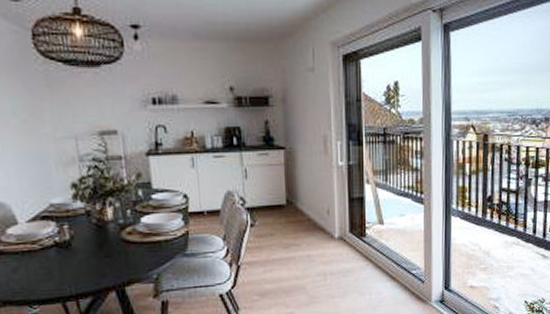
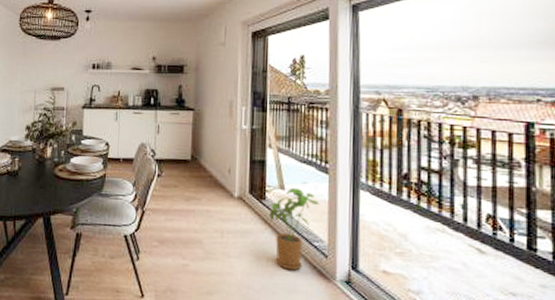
house plant: none [370,221,417,300] -> present [269,187,320,271]

